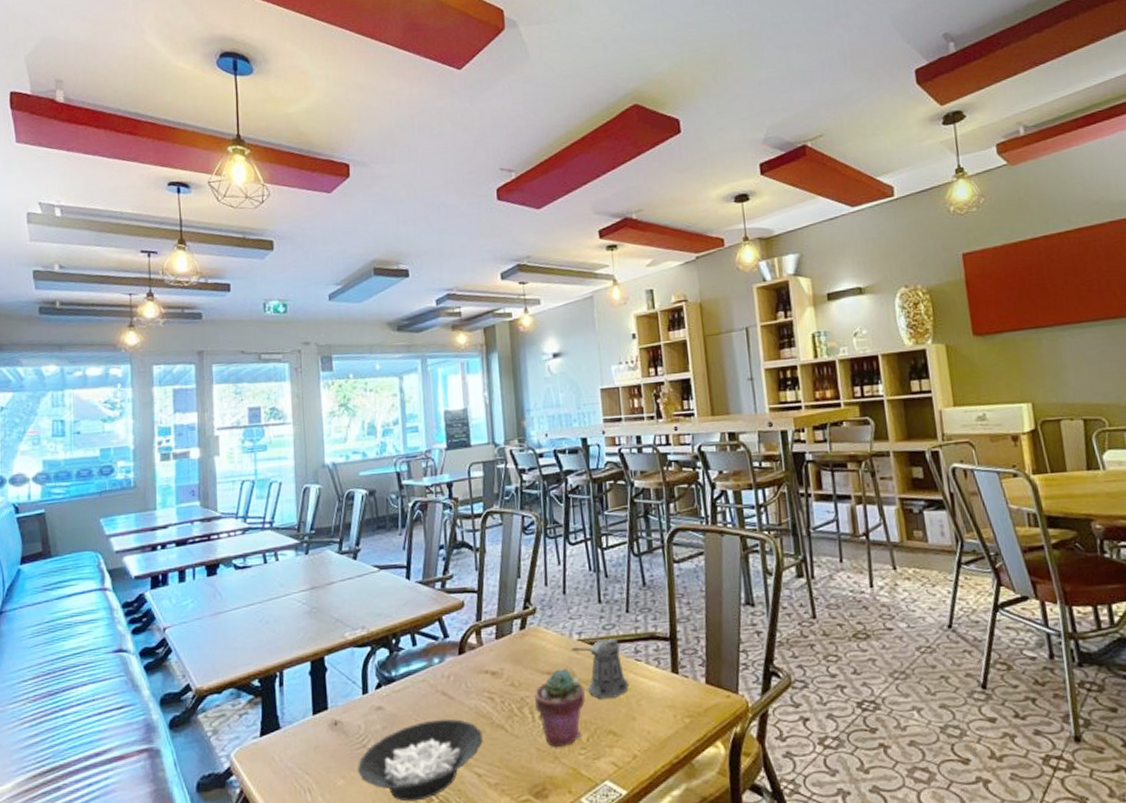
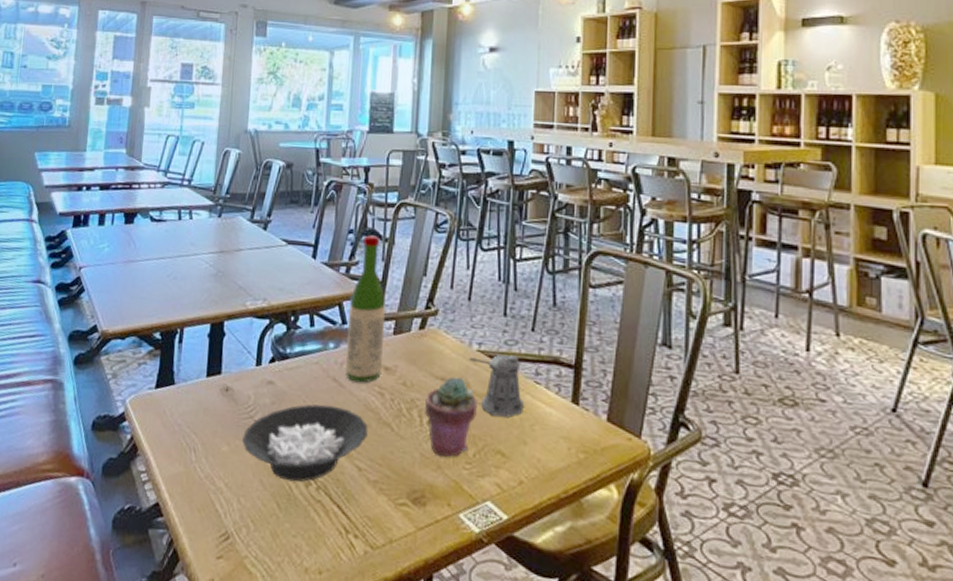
wine bottle: none [448,547,489,692] -> present [345,235,386,383]

